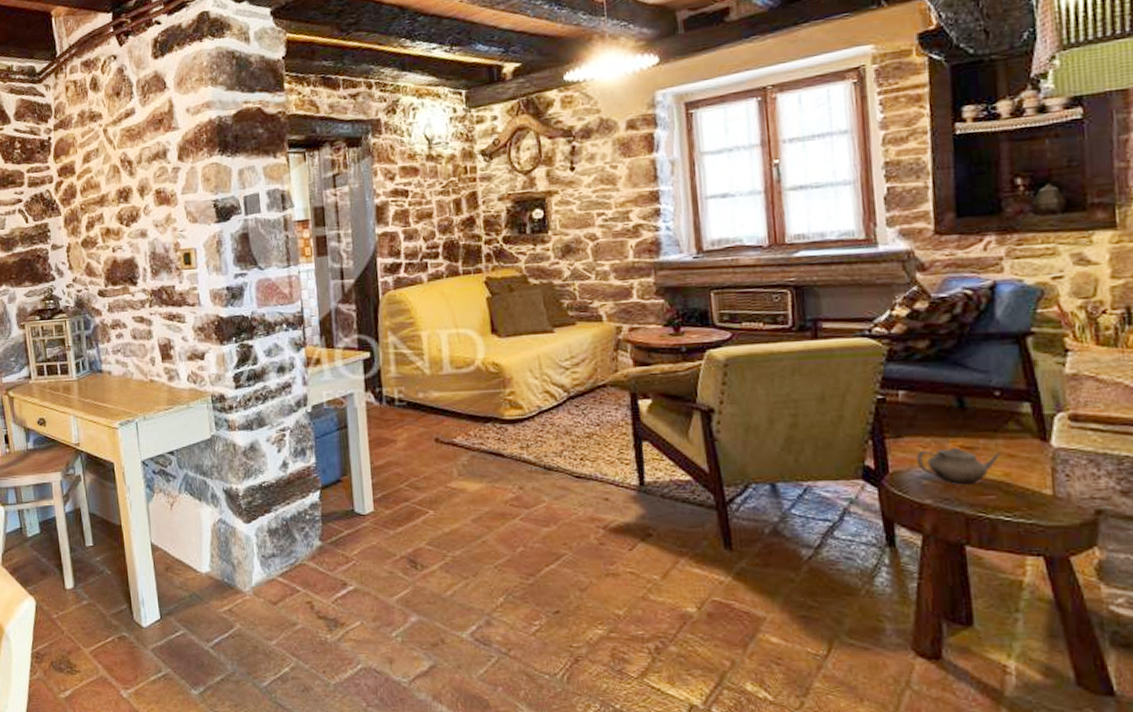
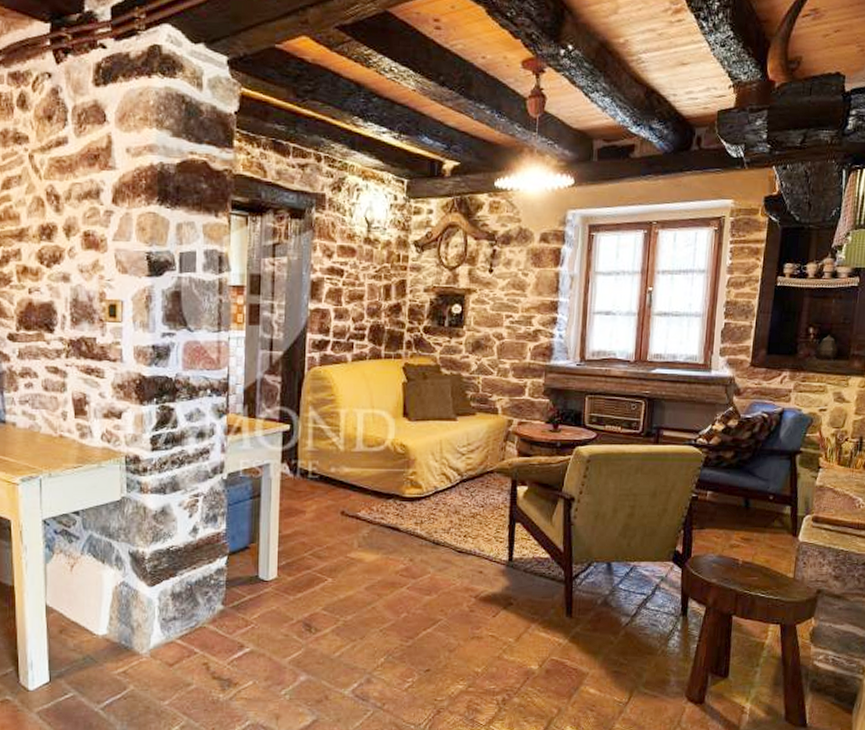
teapot: present [917,447,1001,484] -> none [711,538,767,567]

